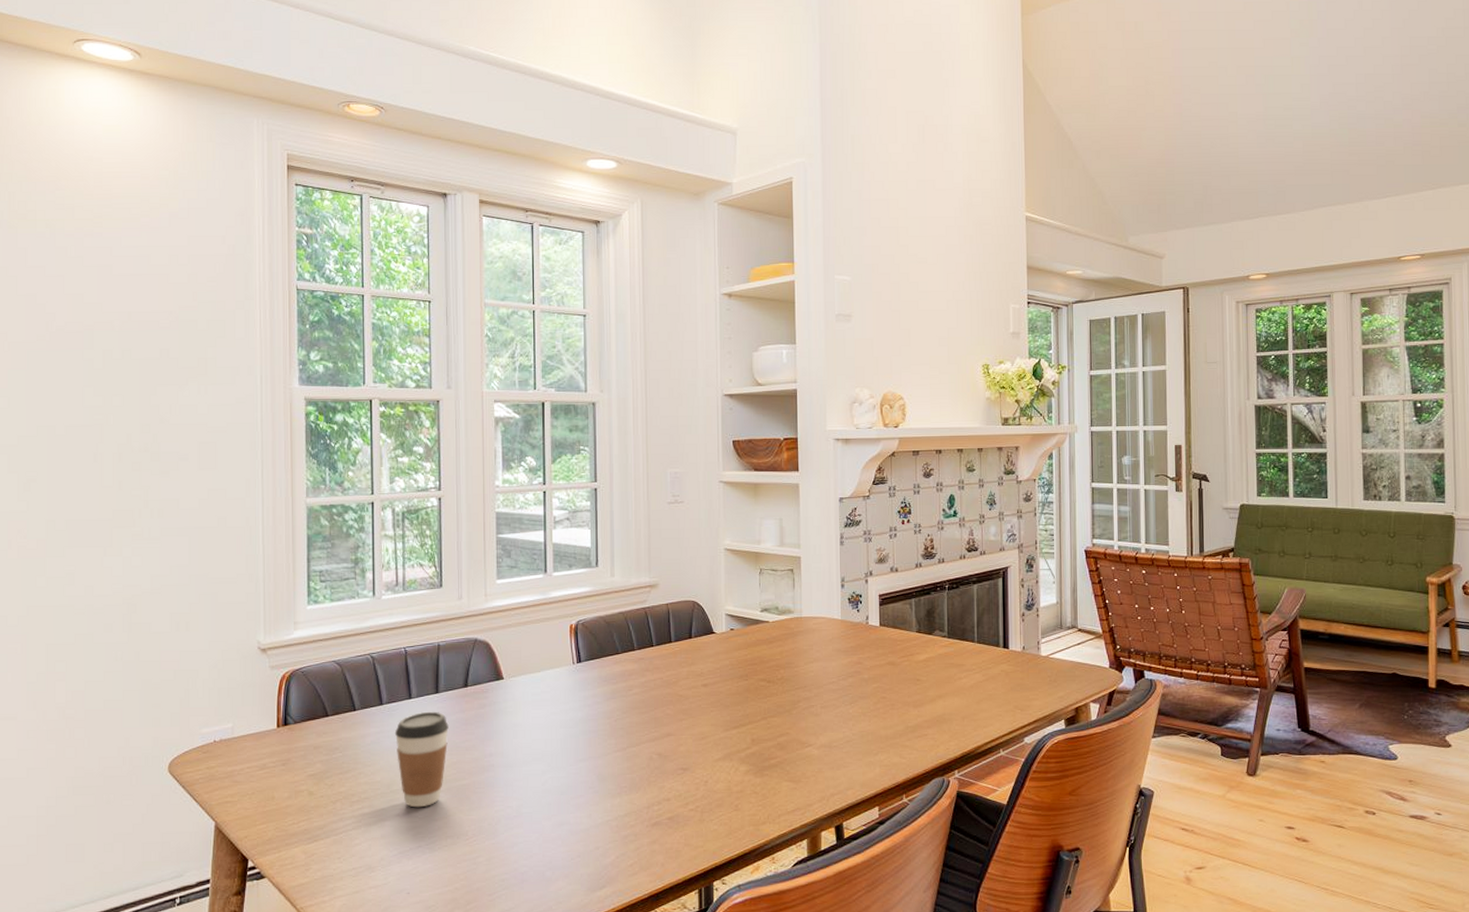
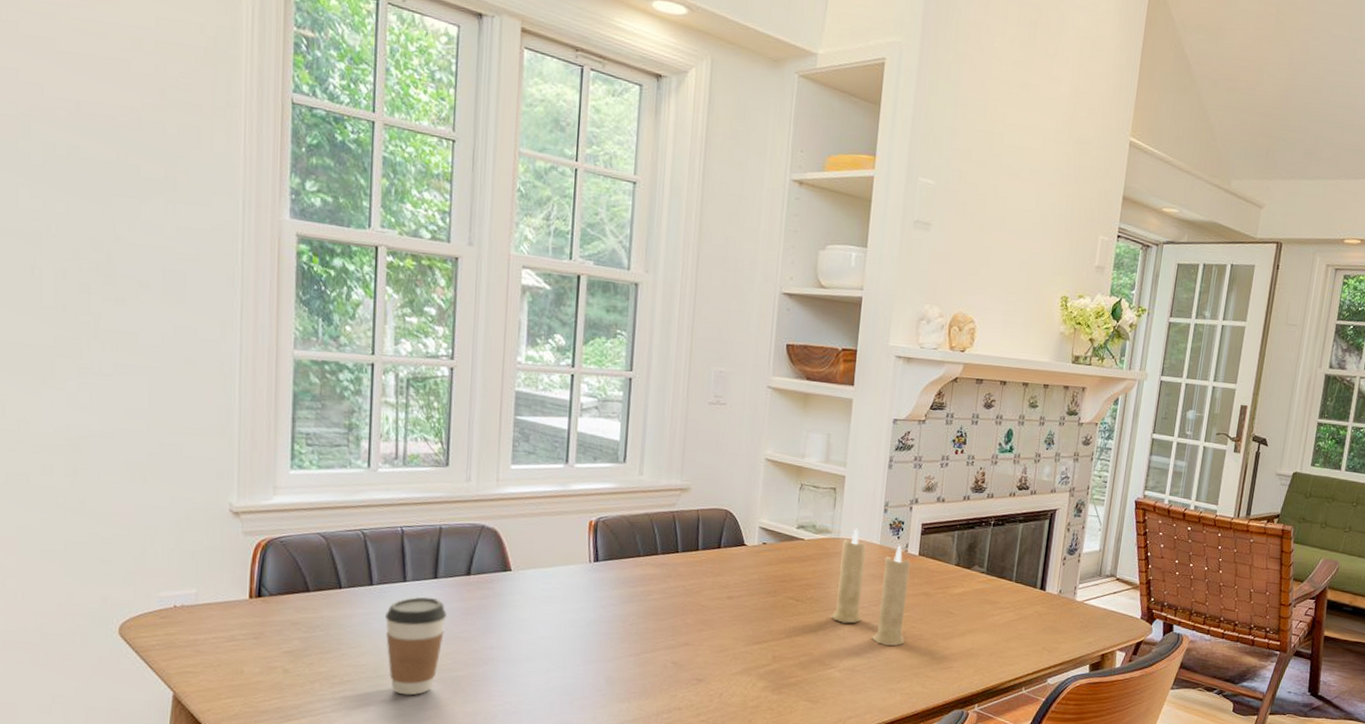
candle: none [802,606,876,719] -> present [830,528,911,647]

